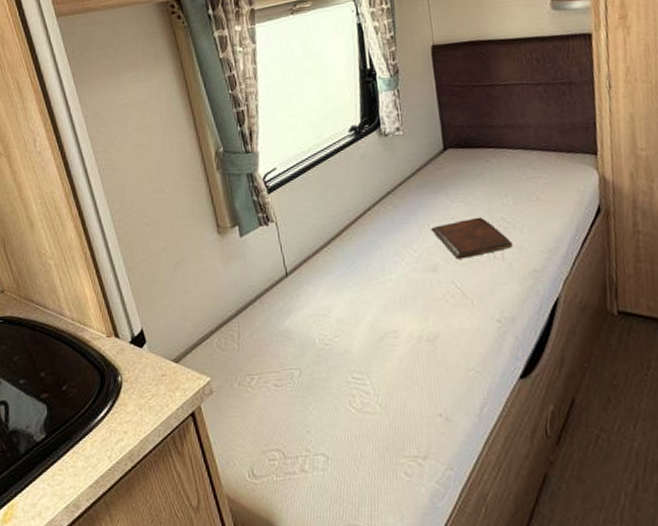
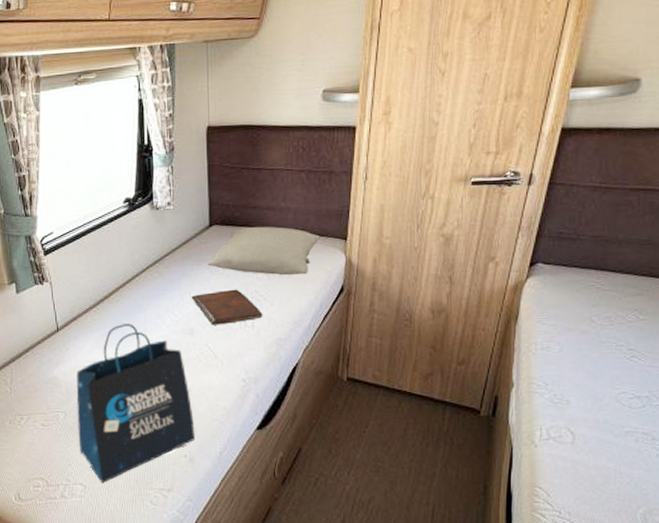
tote bag: none [310,263,450,452] -> present [76,324,195,483]
pillow: none [445,145,567,199] -> present [207,226,320,276]

